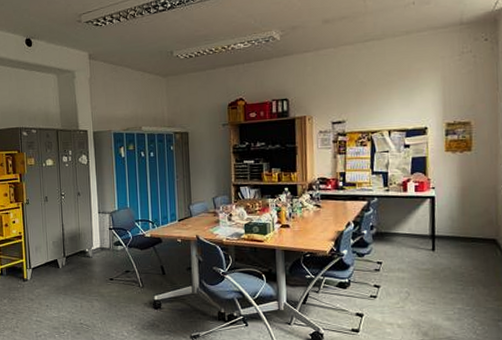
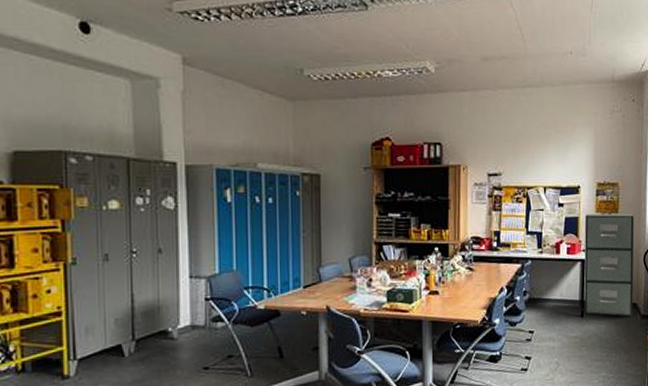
filing cabinet: none [433,151,493,252] -> present [584,213,634,317]

